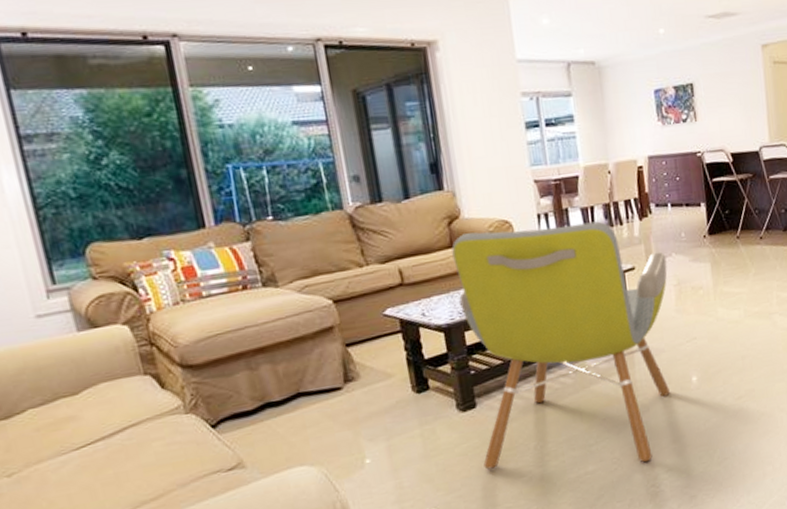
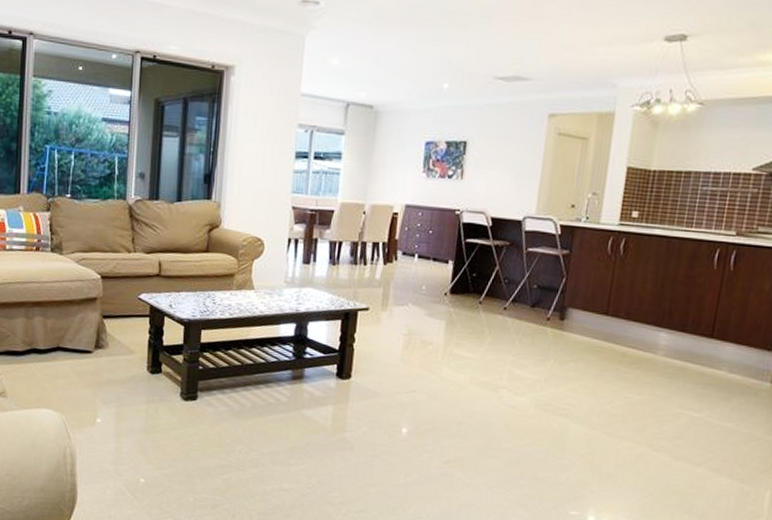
armchair: present [451,221,670,470] -> none [192,242,402,497]

